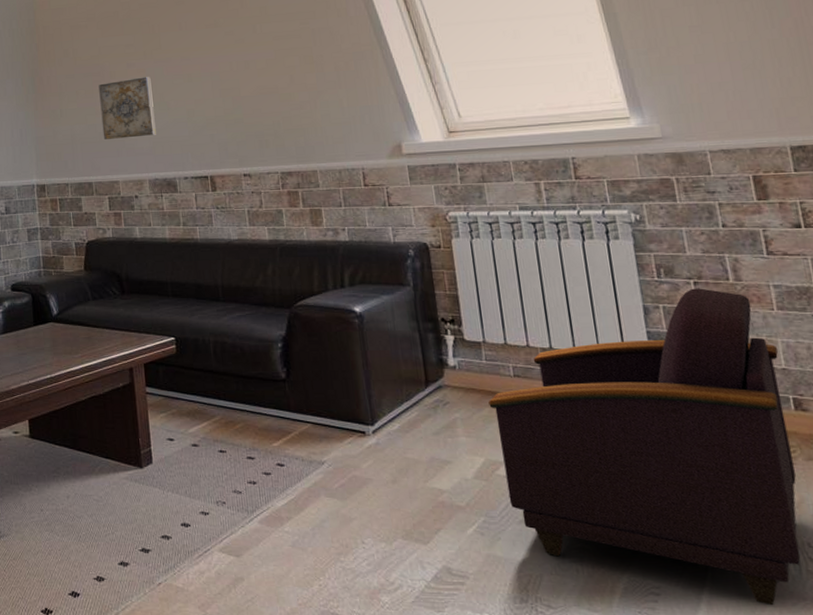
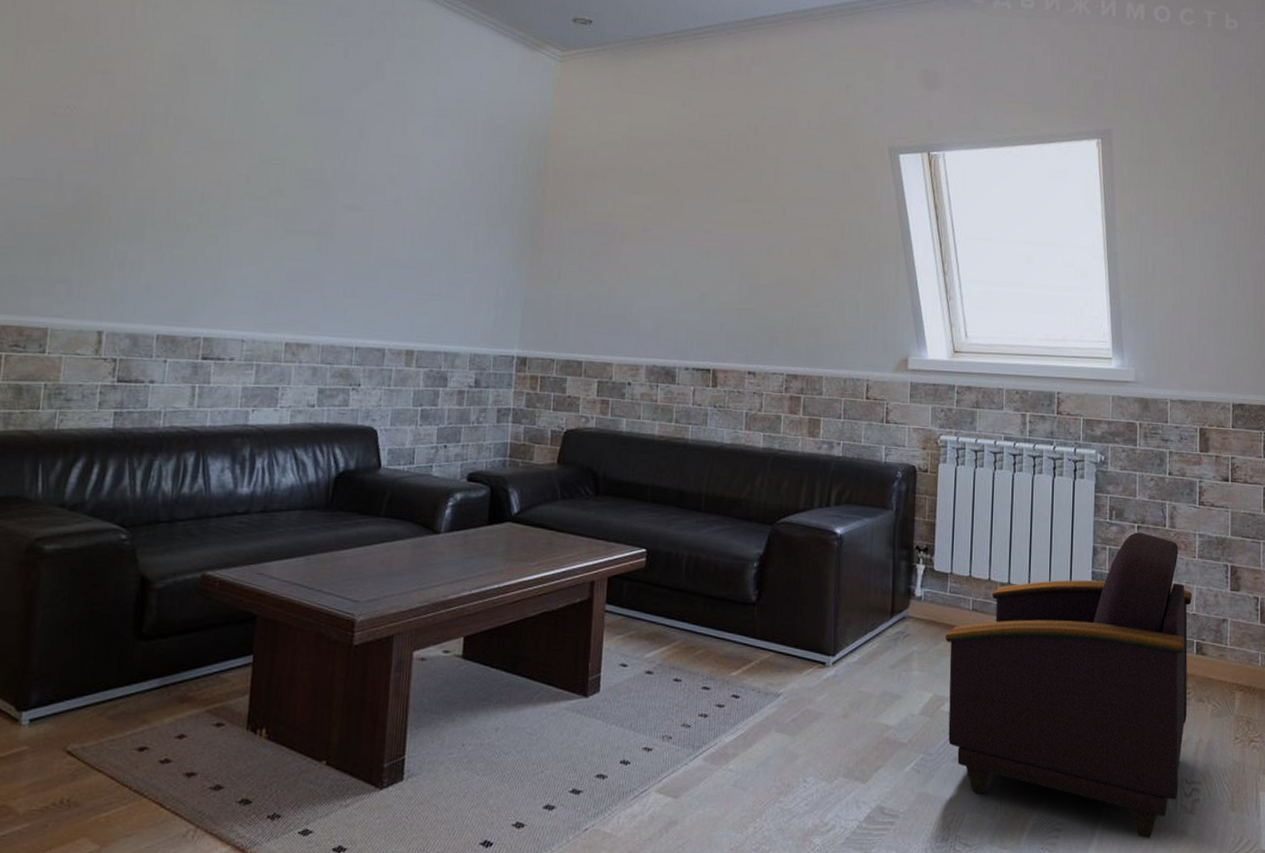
wall art: present [98,77,156,140] -> none [603,246,666,315]

